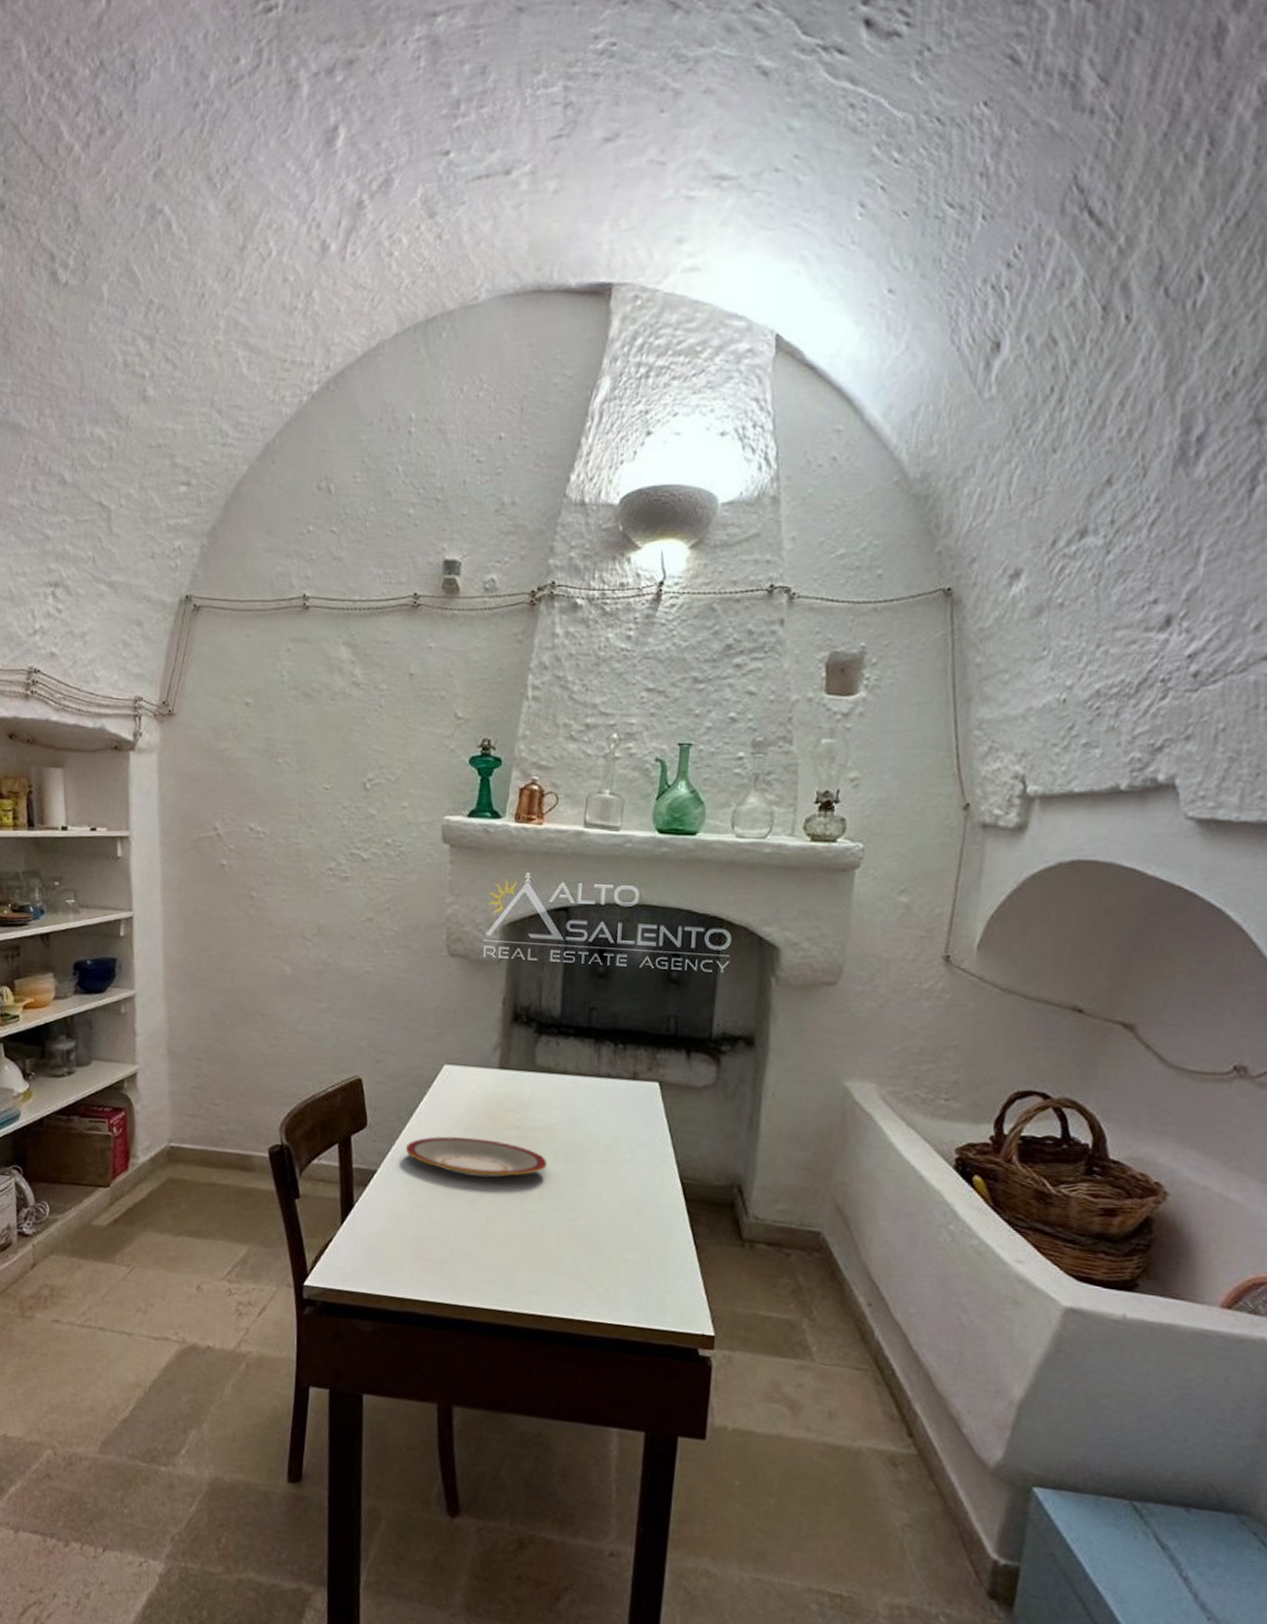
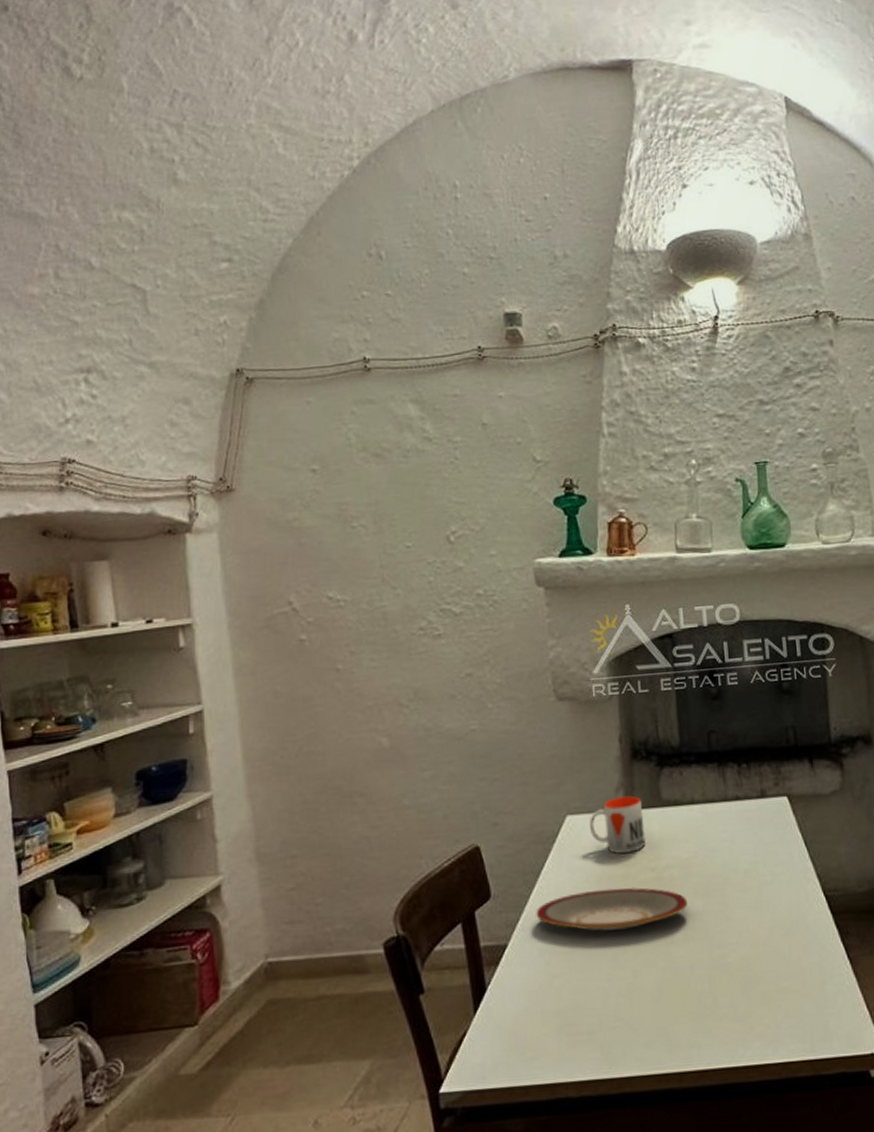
mug: none [465,1055,516,1109] -> present [590,795,646,854]

